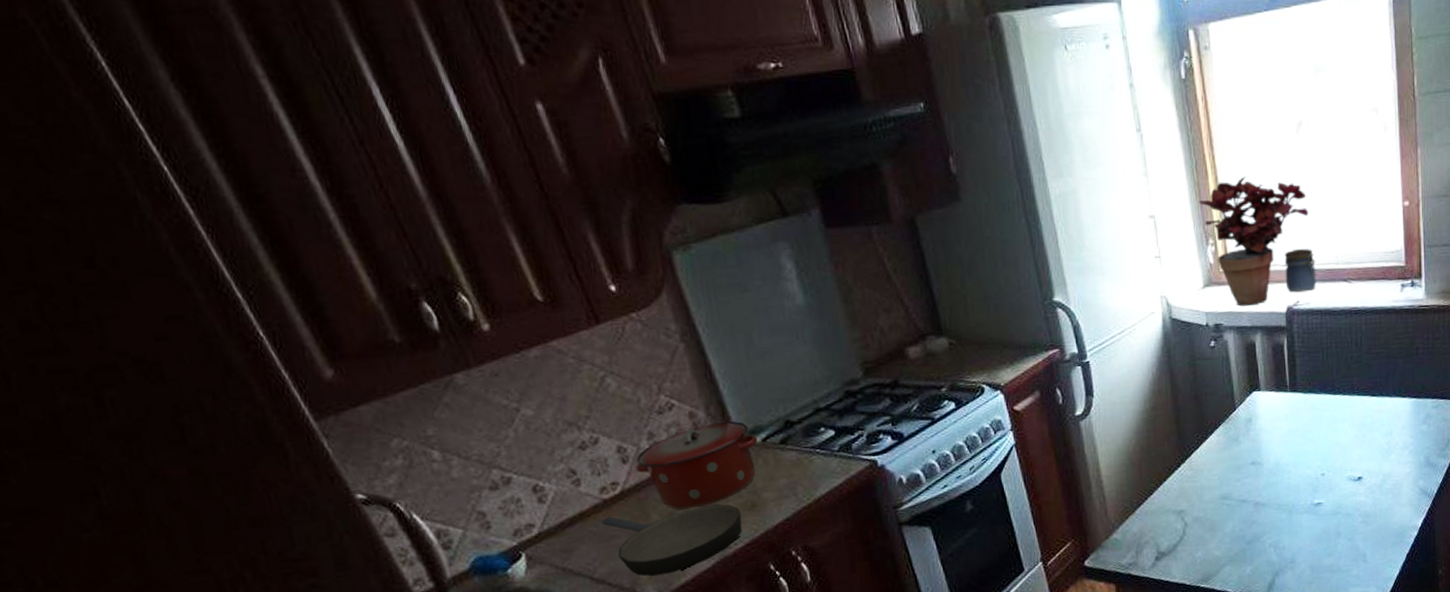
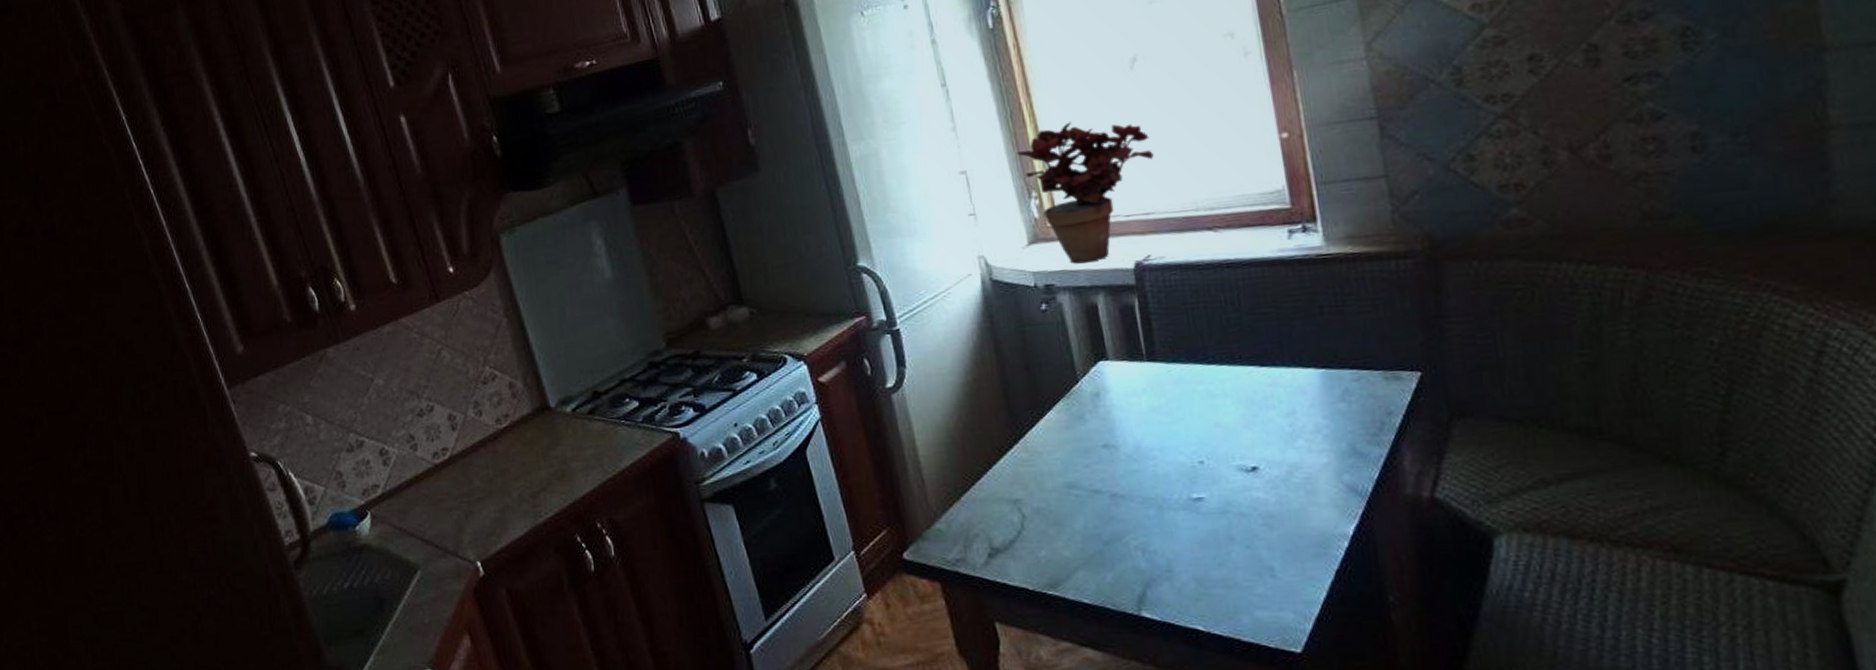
frying pan: present [600,504,743,576] -> none [432,472,553,541]
casserole: present [635,421,758,510] -> none [462,391,568,477]
jar: present [1284,248,1317,293] -> none [1126,195,1171,247]

